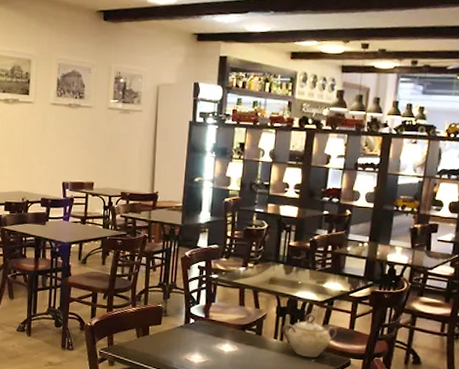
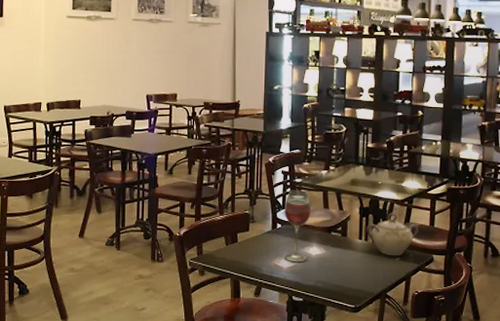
wineglass: none [196,285,227,359] -> present [284,190,311,263]

